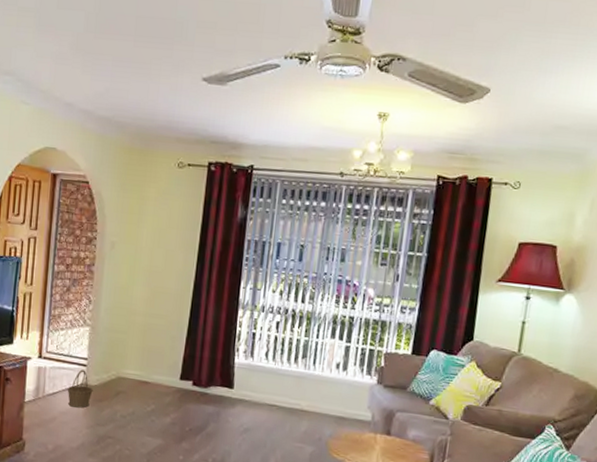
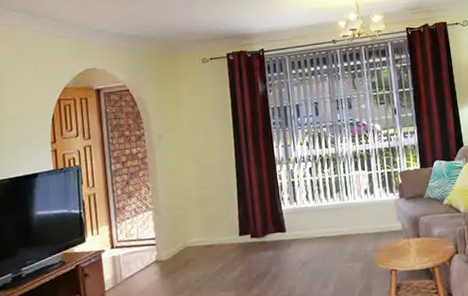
basket: present [67,369,93,408] -> none [142,248,166,284]

